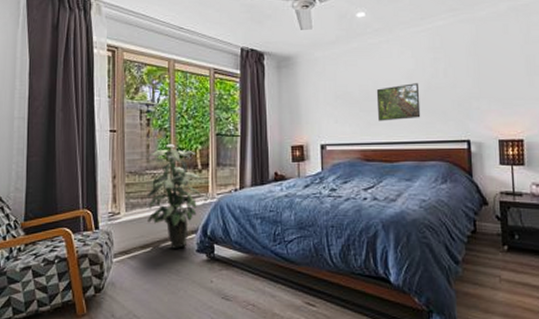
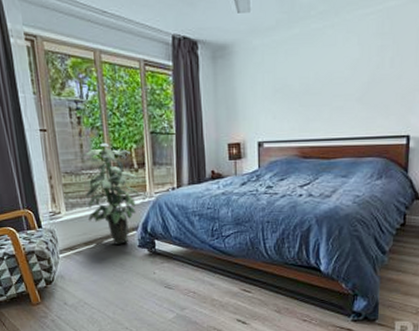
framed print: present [376,83,421,122] -> none [317,74,363,117]

